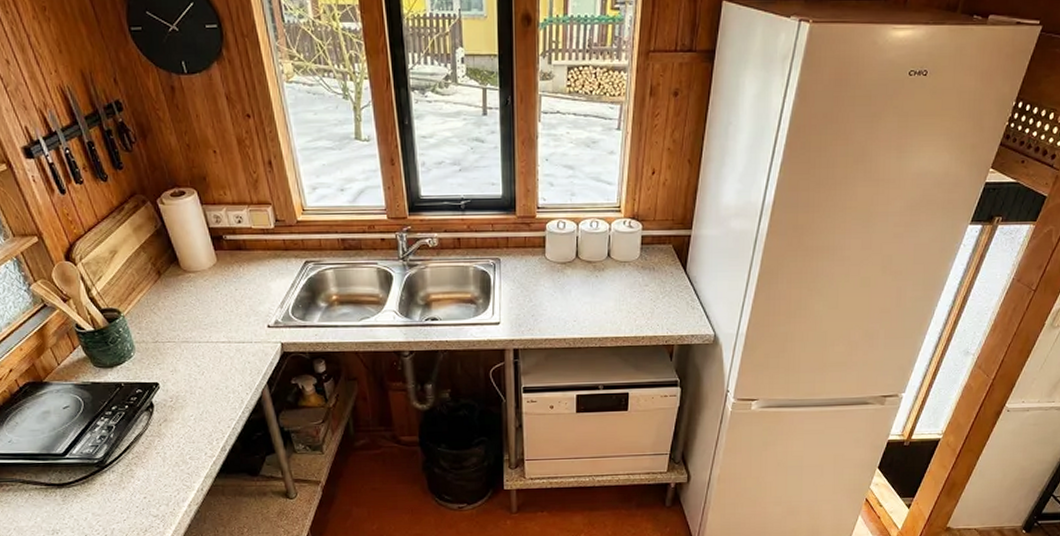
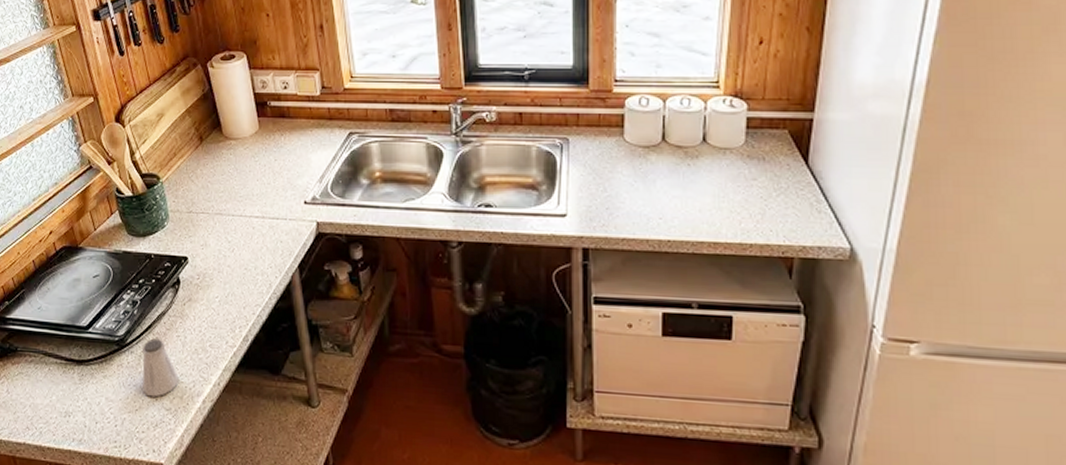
saltshaker: none [122,457,163,508] -> present [141,338,178,397]

